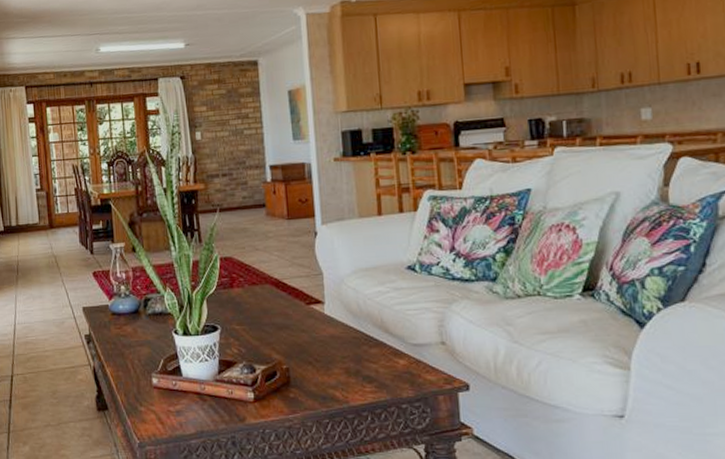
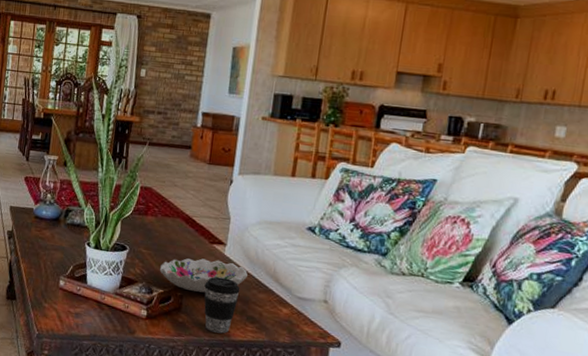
decorative bowl: none [257,321,354,361] -> present [159,258,248,293]
coffee cup: none [310,339,350,401] -> present [204,276,240,334]

